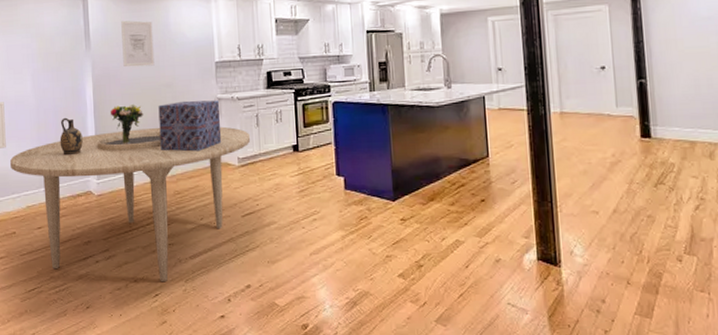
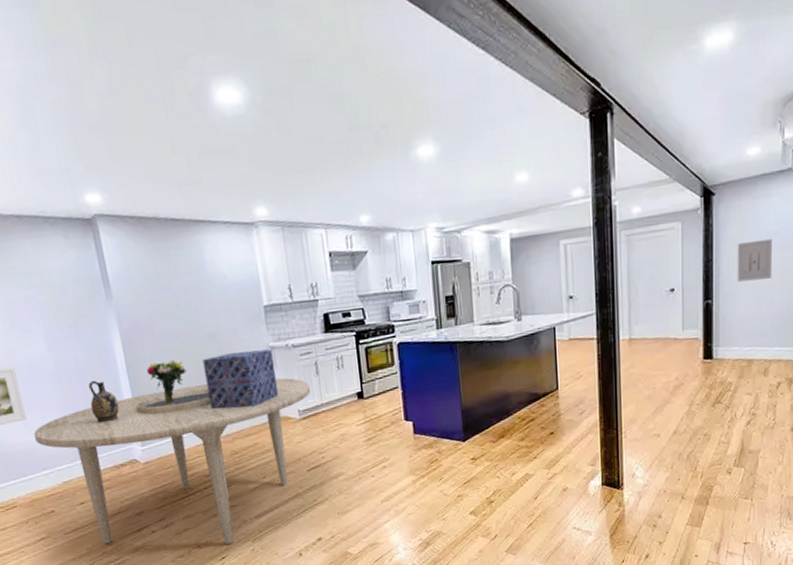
wall art: present [121,20,155,68] -> none [146,261,193,318]
wall art: none [668,23,708,64] -> present [737,238,772,282]

